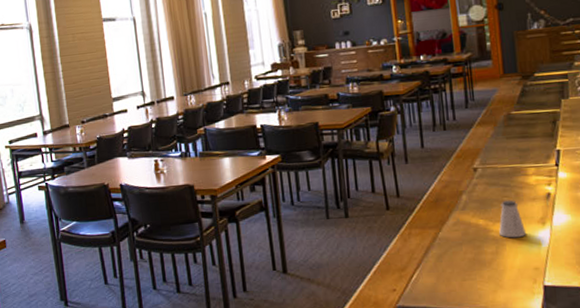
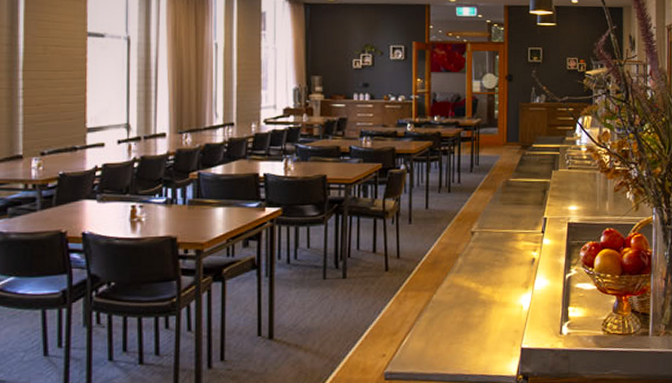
saltshaker: present [499,200,526,238] -> none [488,264,511,302]

